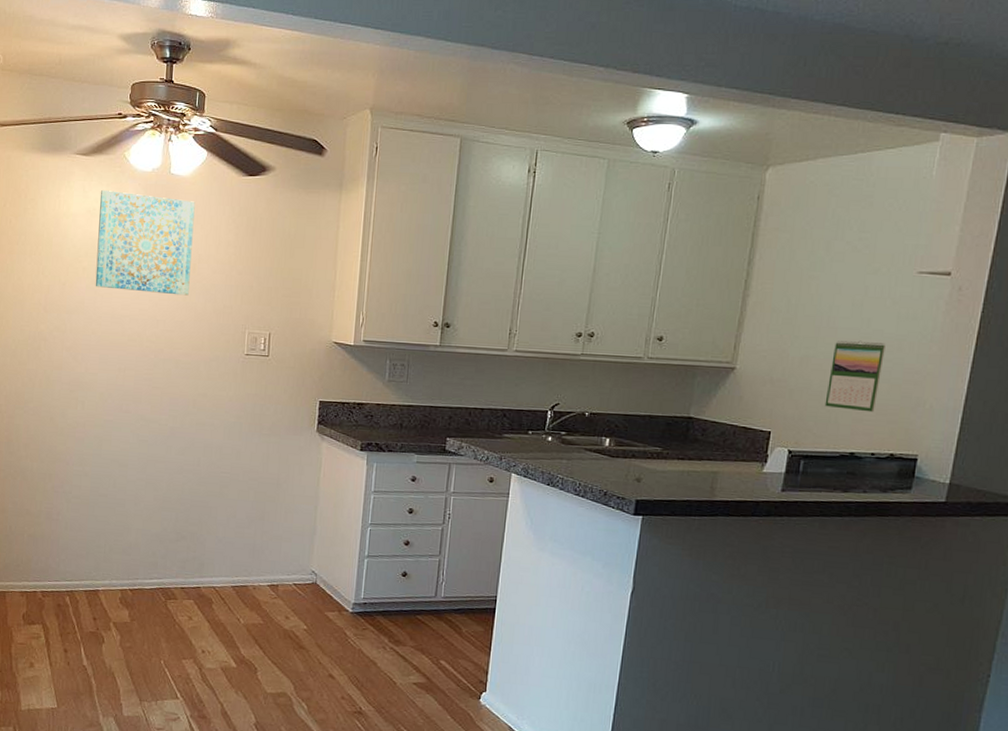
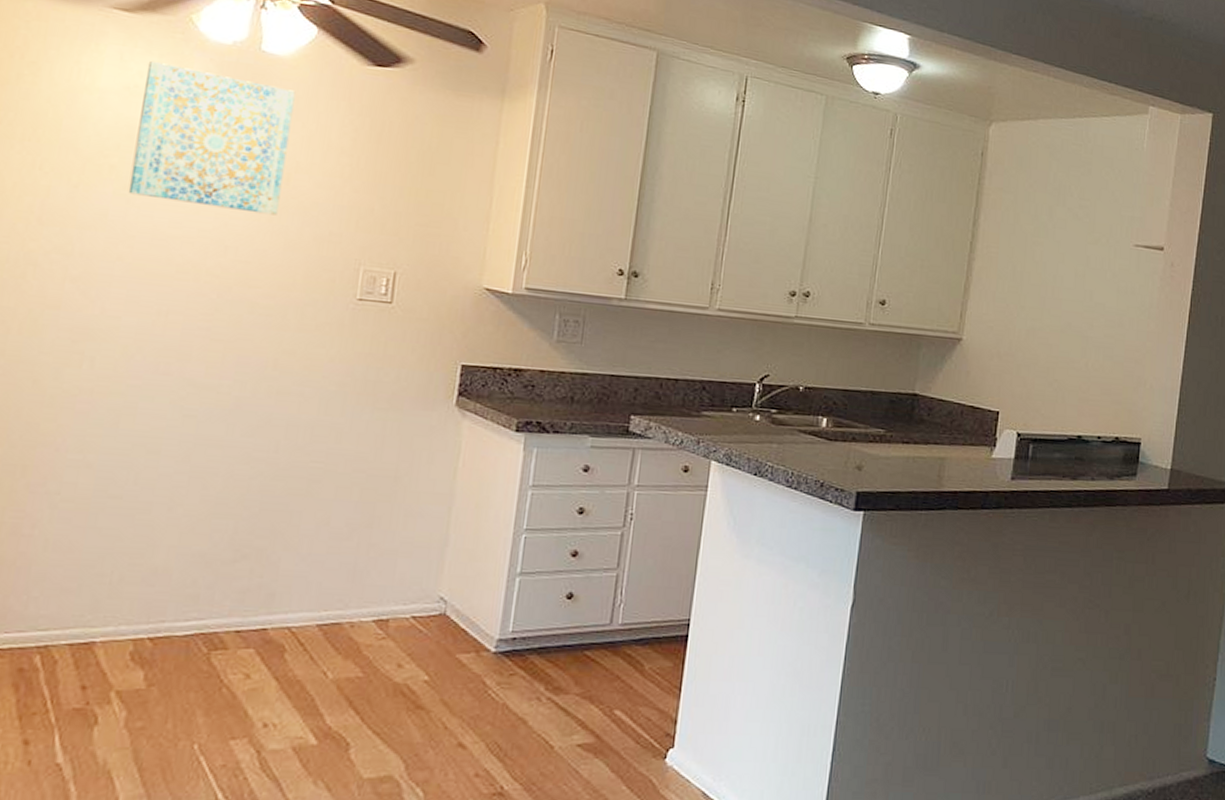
calendar: present [824,340,886,413] -> none [1051,313,1107,392]

